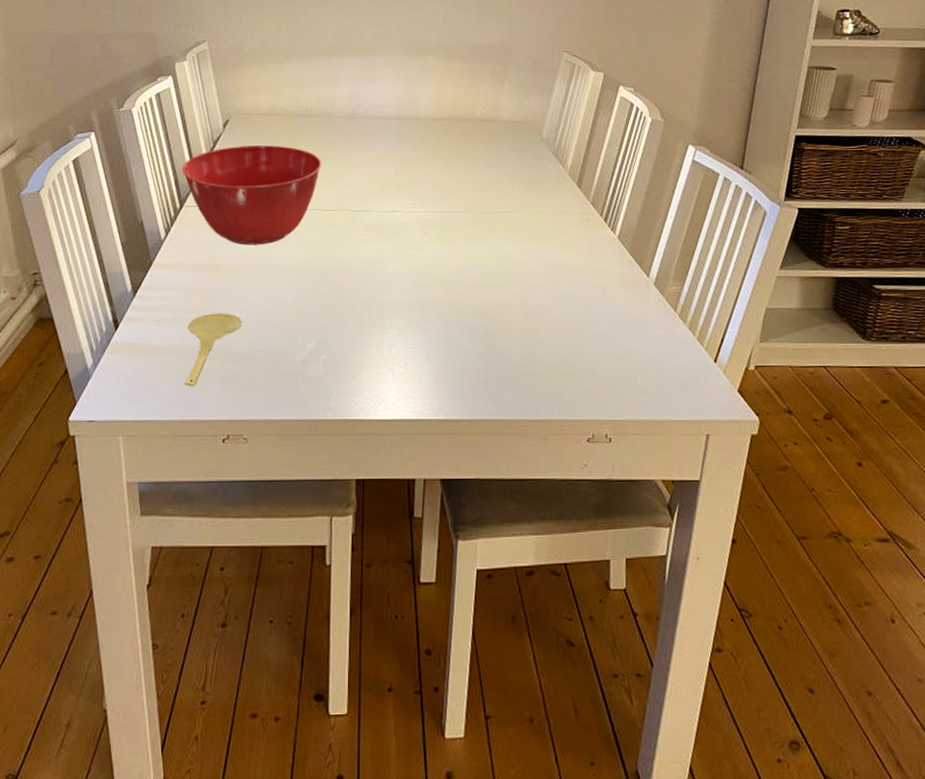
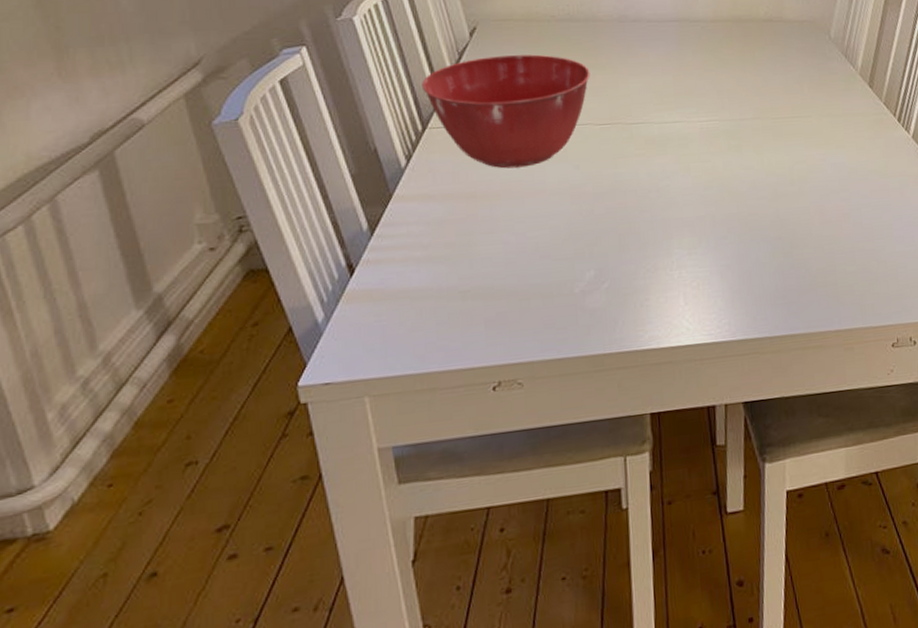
spoon: present [184,313,242,386] -> none [442,246,507,332]

